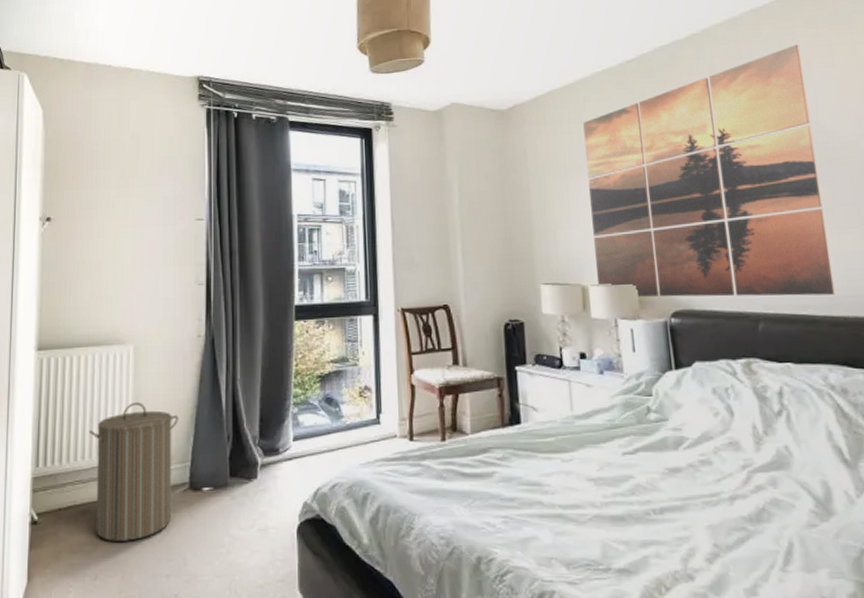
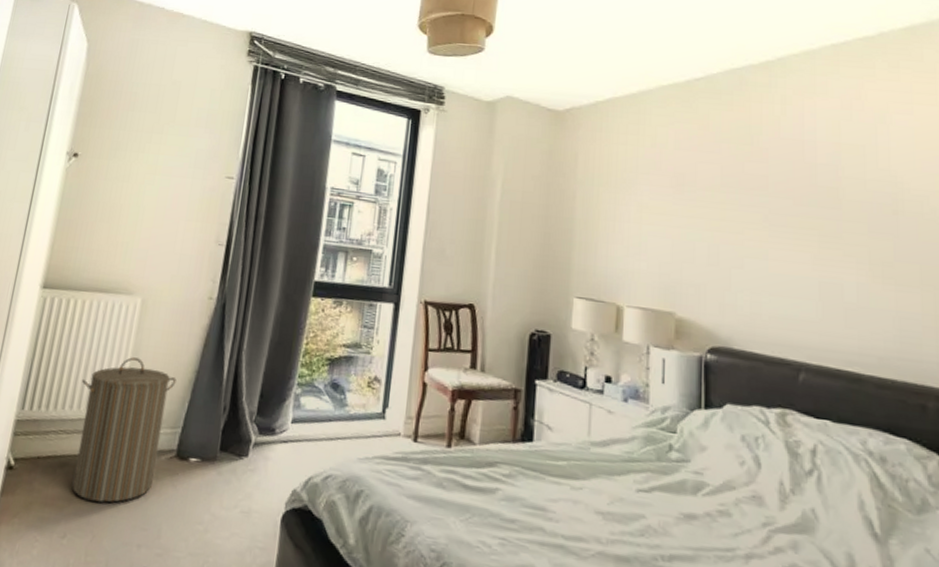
wall art: present [583,44,835,297] -> none [635,87,885,355]

